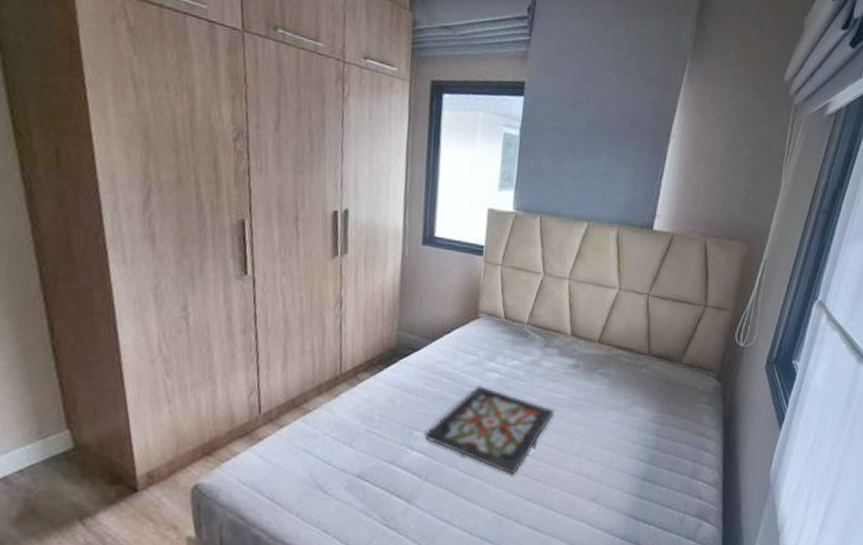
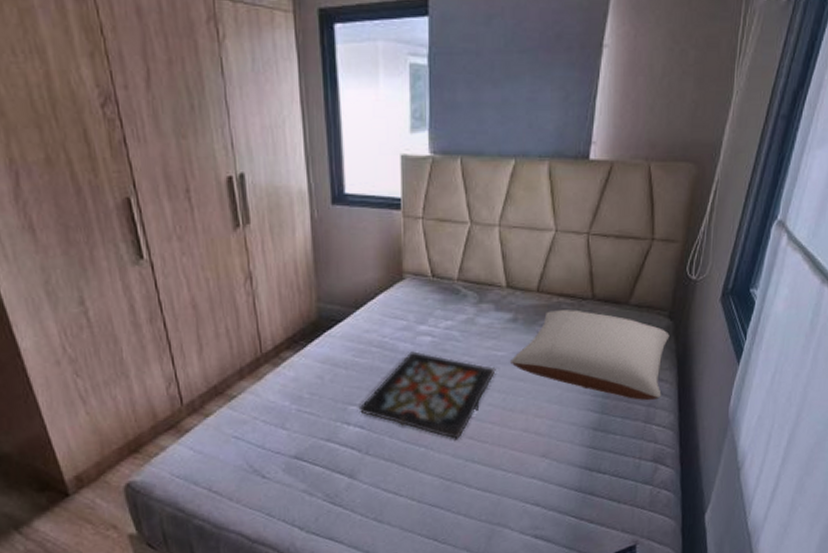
pillow: none [569,361,718,457] -> present [511,309,670,401]

